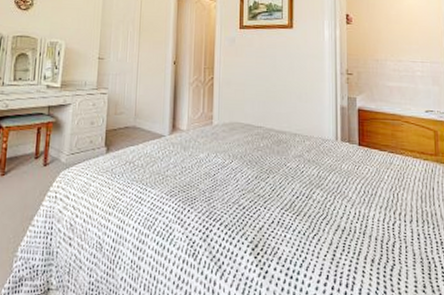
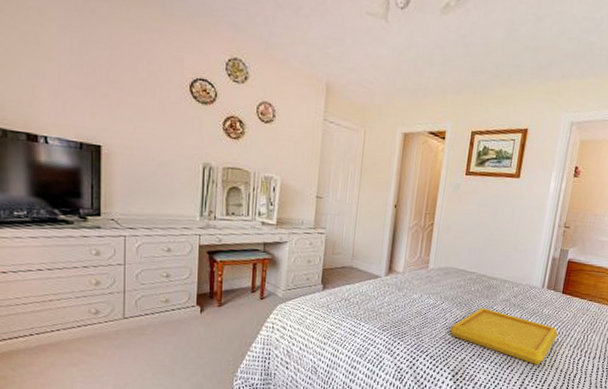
serving tray: none [243,166,364,233] -> present [450,308,558,365]

